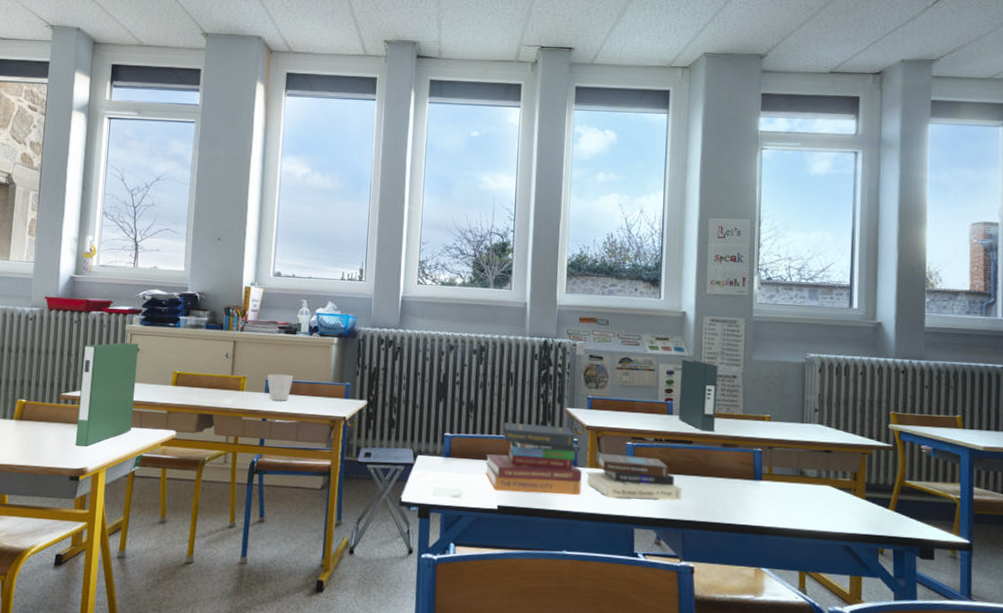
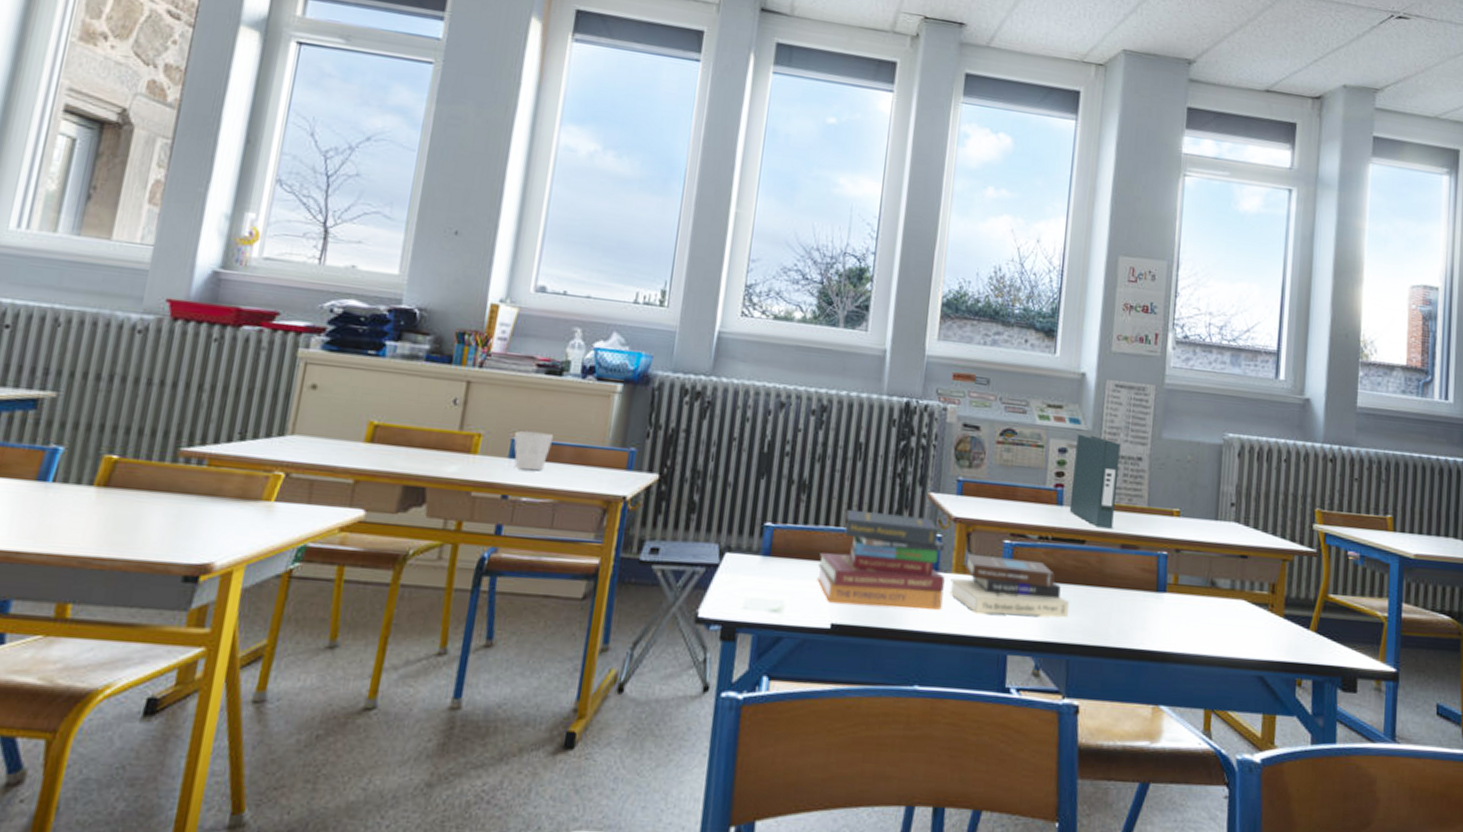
binder: present [75,342,139,446] -> none [196,374,317,530]

